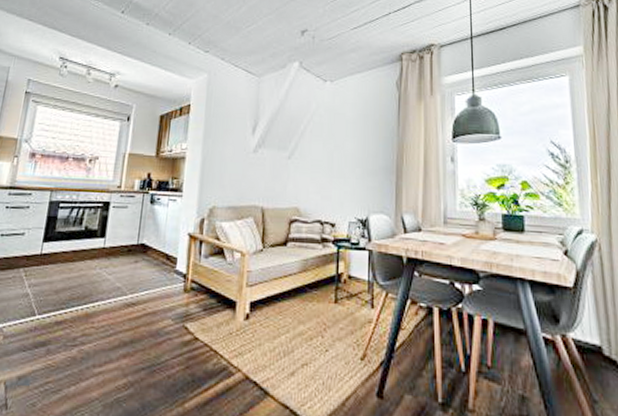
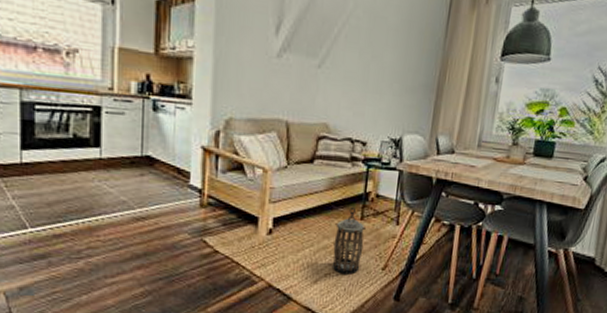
lantern: none [308,289,340,365] -> present [332,207,366,275]

